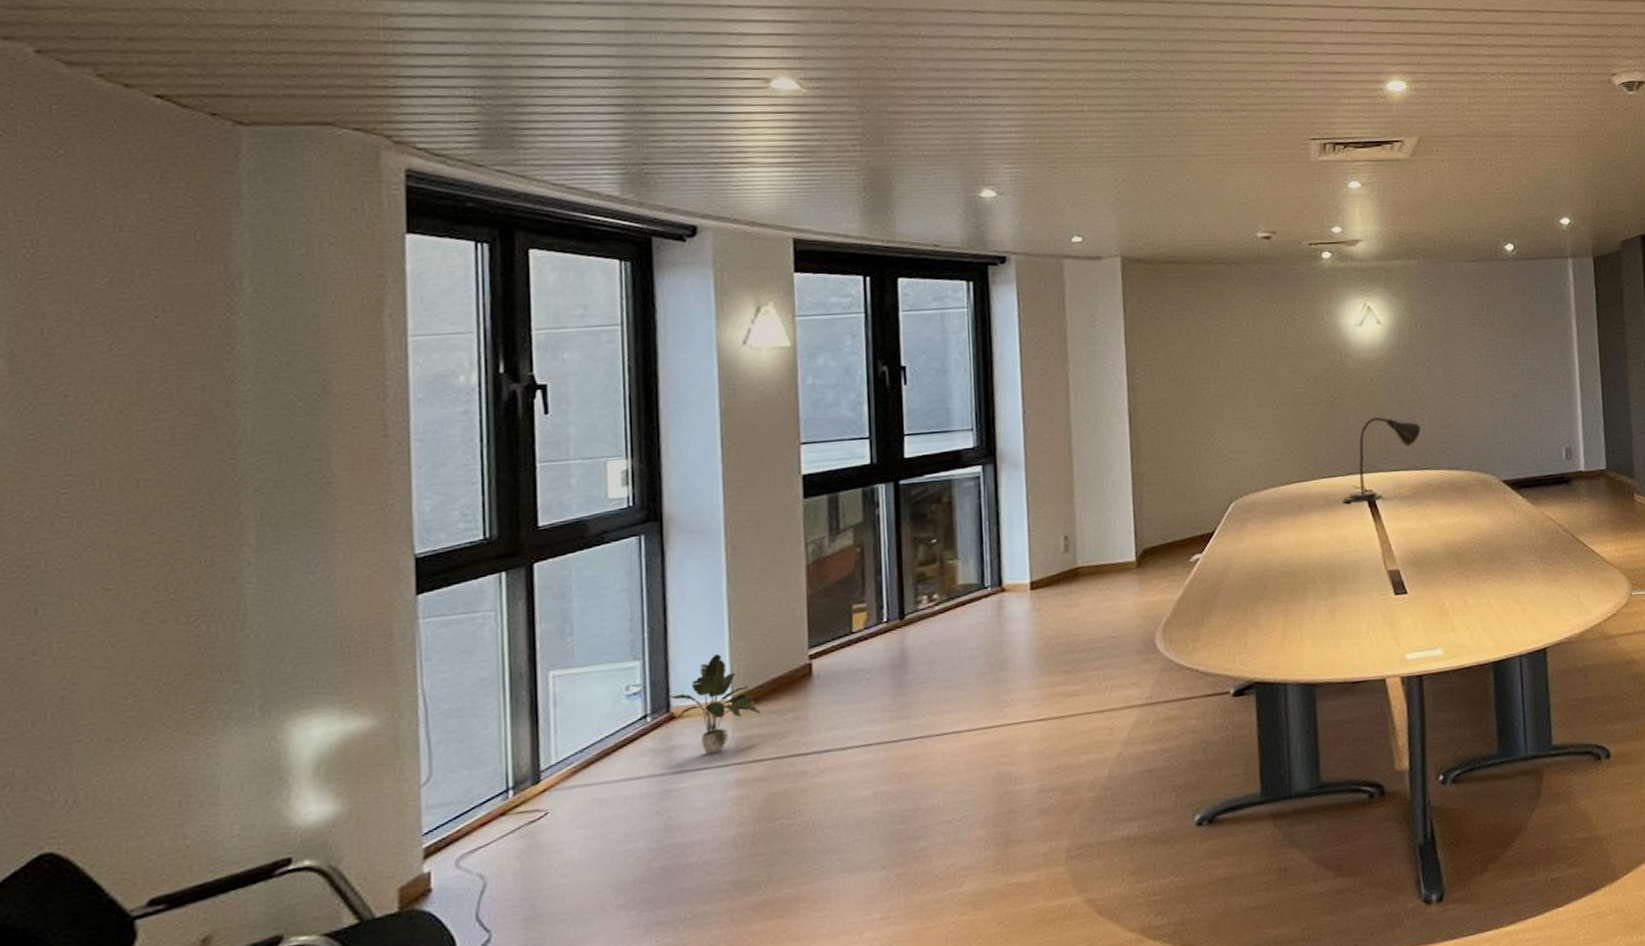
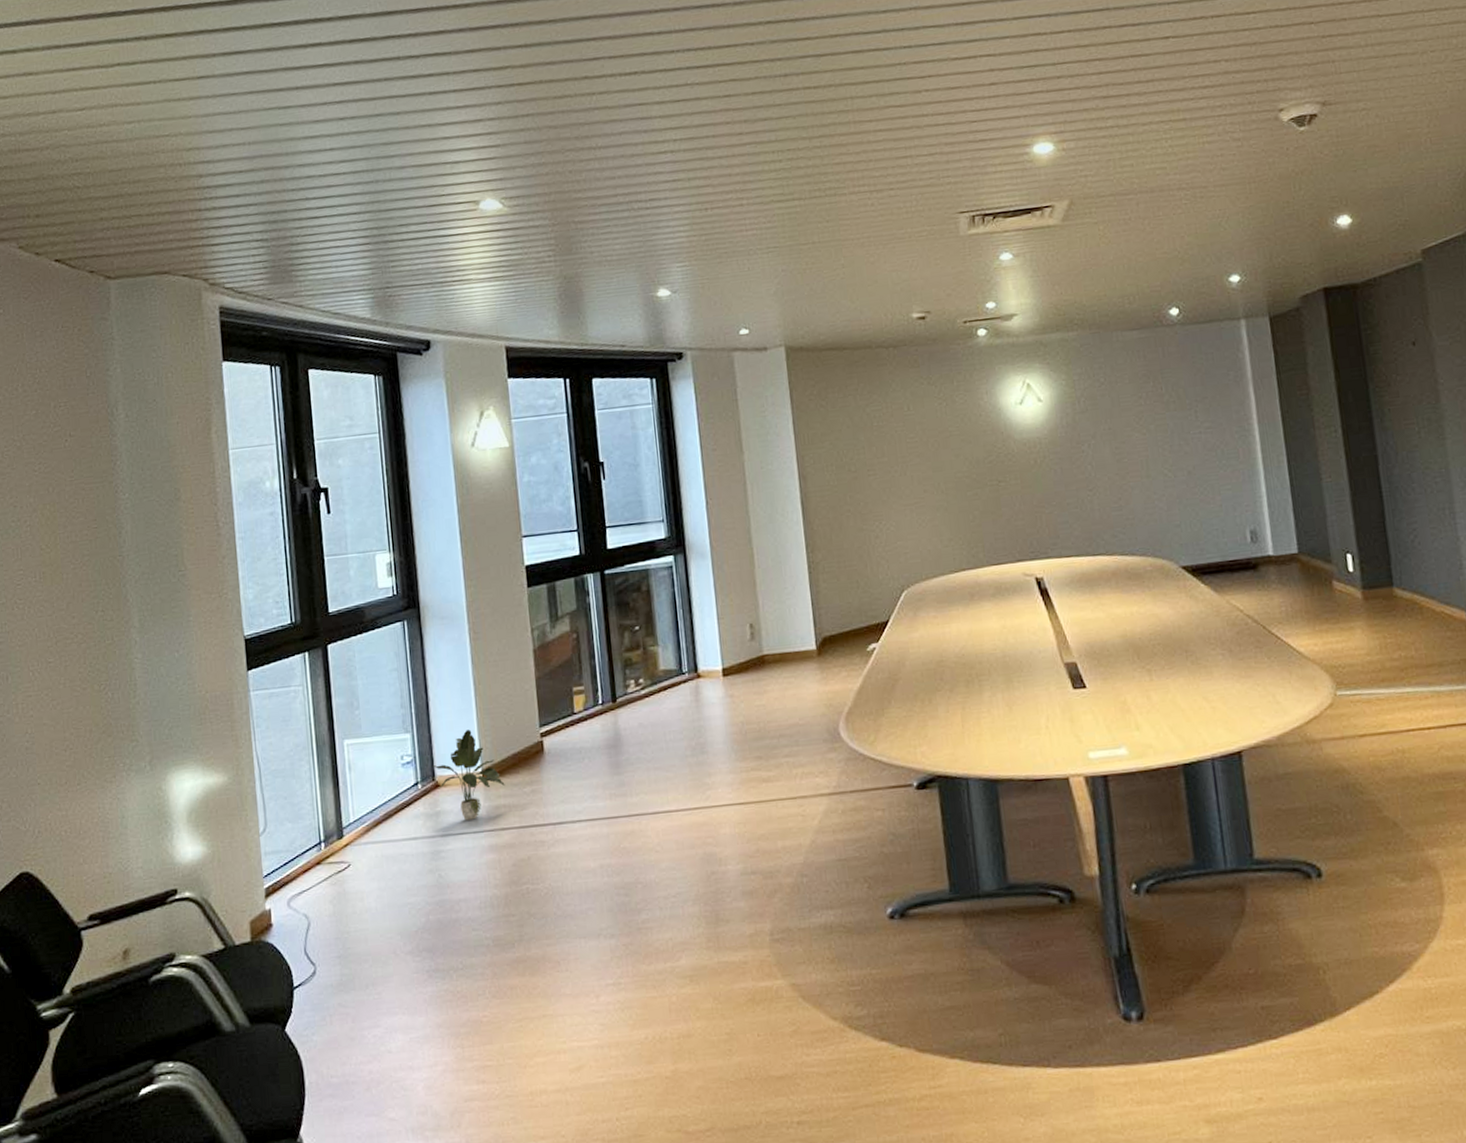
desk lamp: present [1342,417,1421,504] -> none [1013,500,1090,592]

